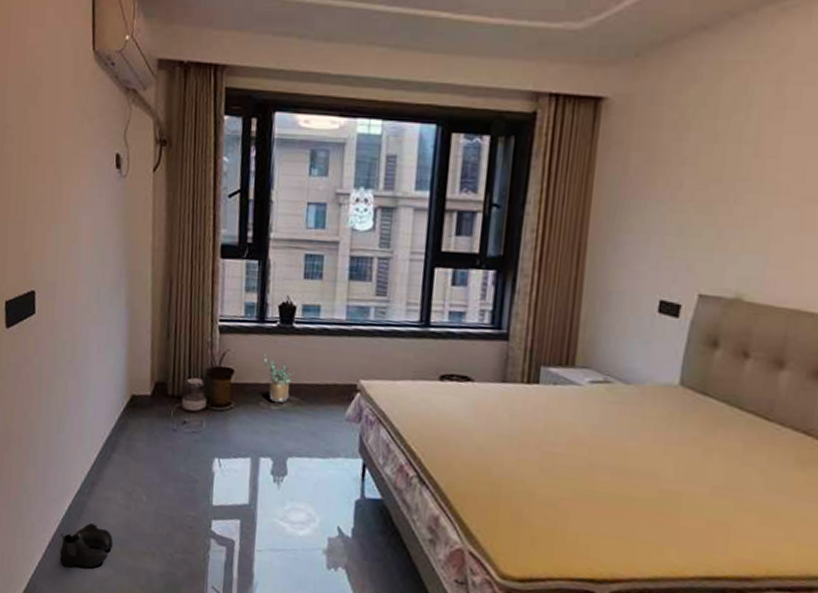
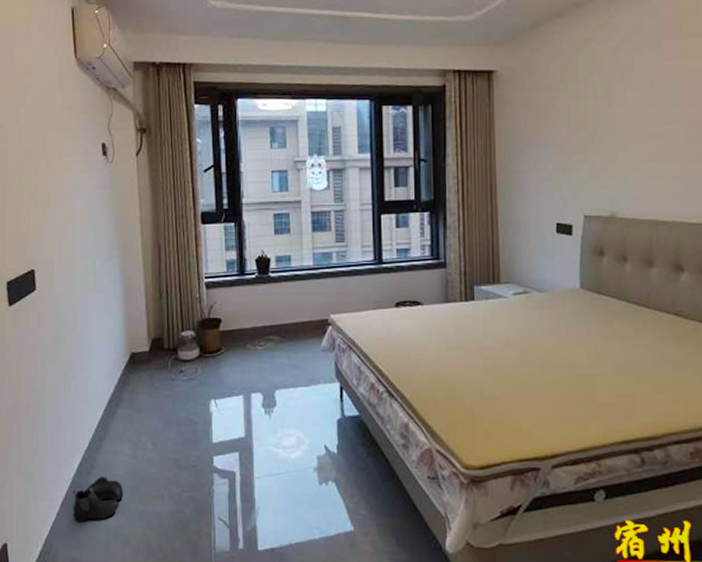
potted plant: present [263,353,295,404] -> none [246,302,274,344]

